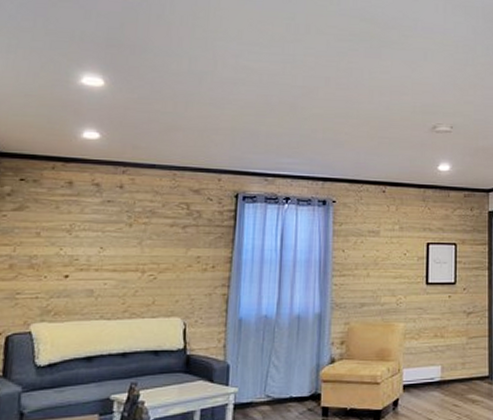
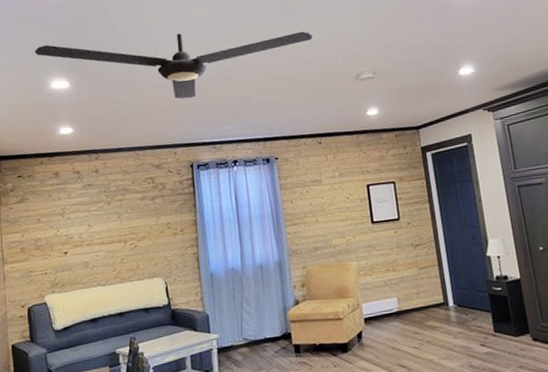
ceiling fan: none [66,33,393,122] -> present [34,31,313,99]

